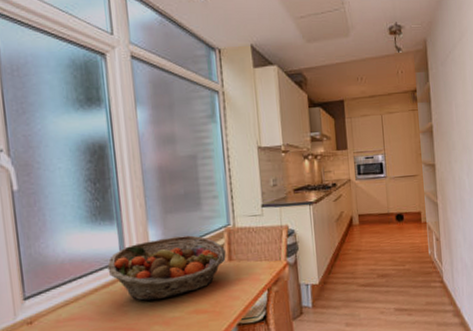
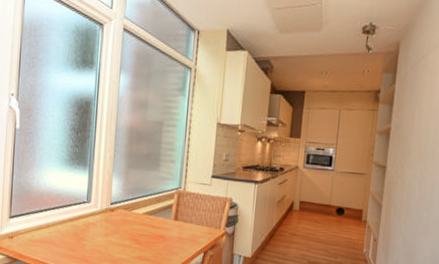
fruit basket: present [107,235,226,301] -> none [75,189,173,242]

